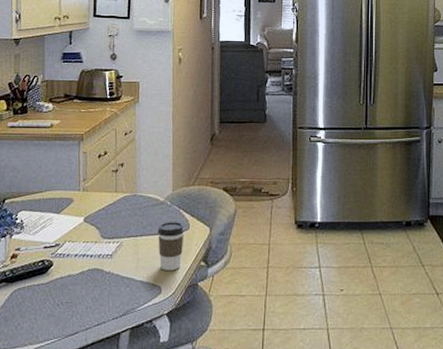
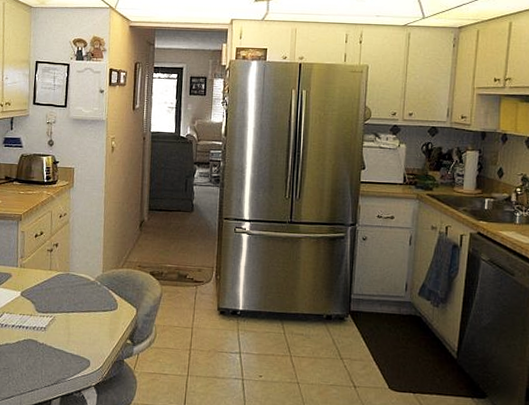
coffee cup: present [157,221,185,271] -> none [87,300,113,346]

